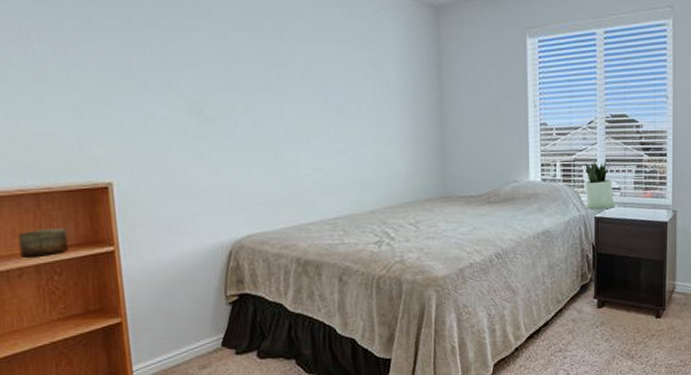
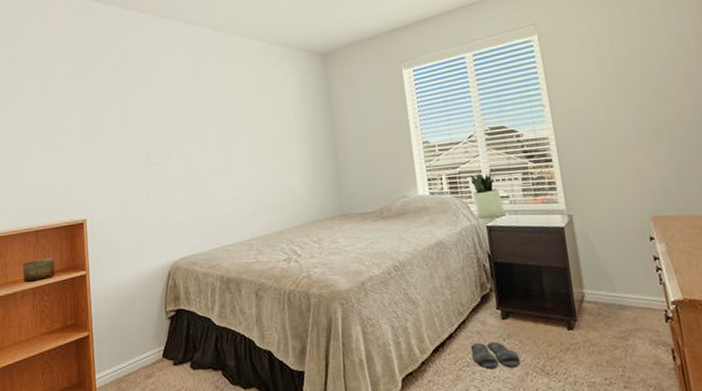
slippers: none [564,329,609,354] -> present [471,342,521,370]

